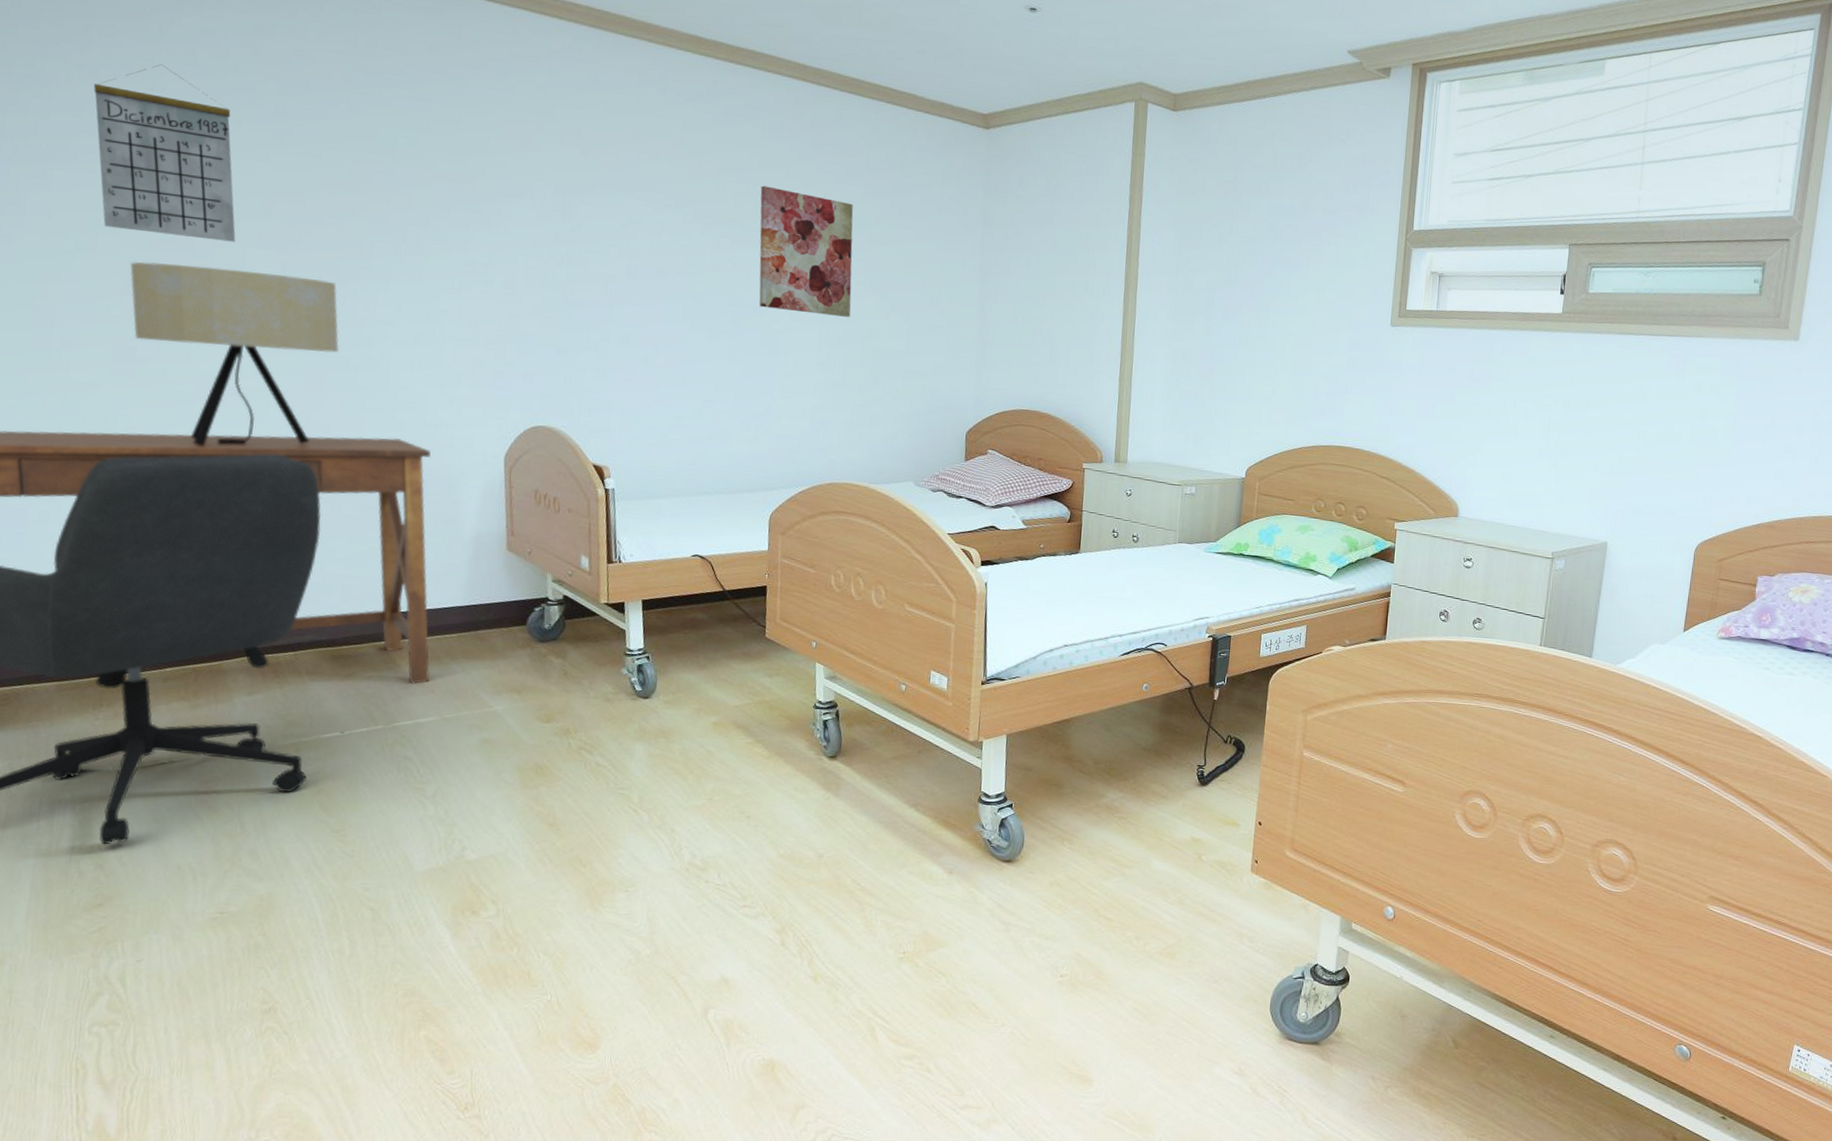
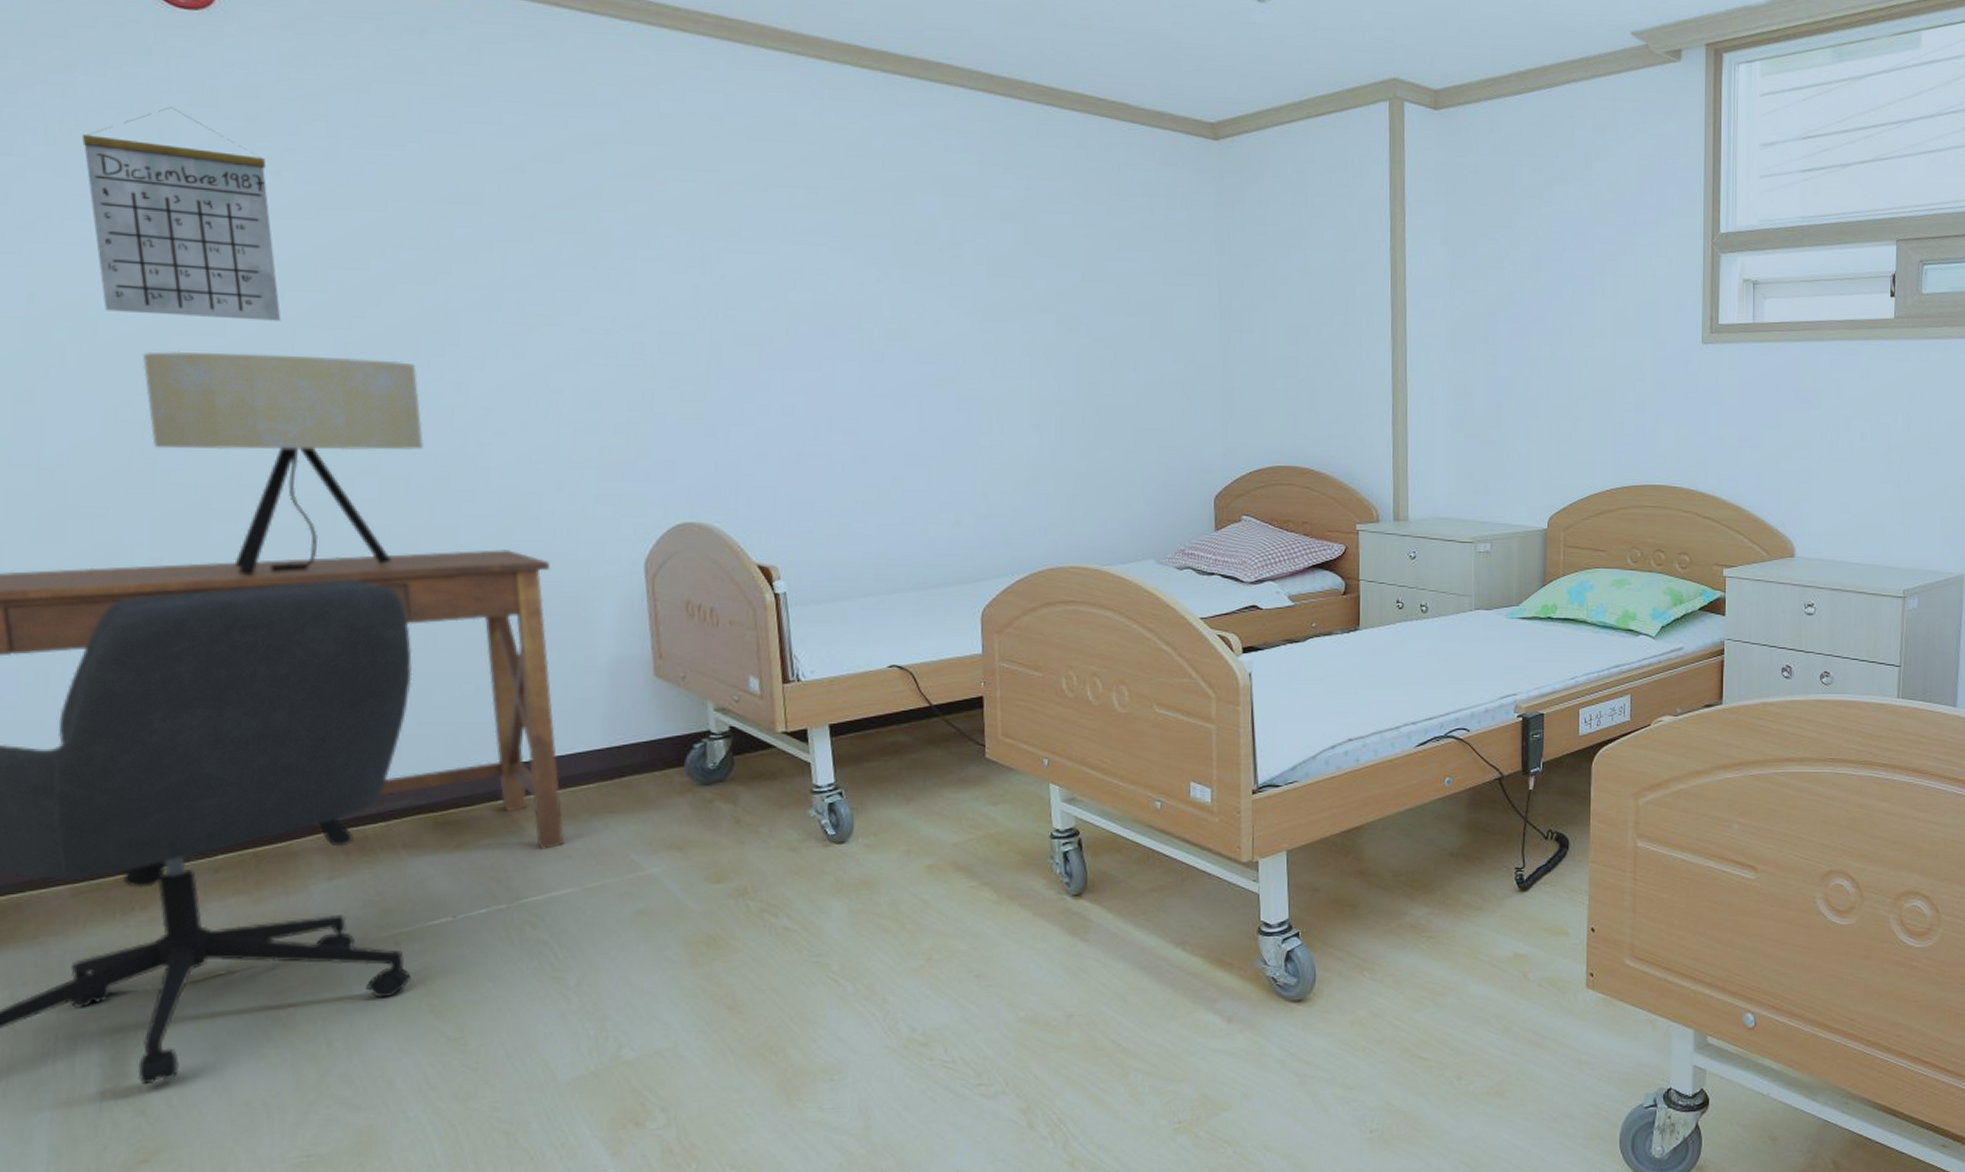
wall art: present [759,185,853,317] -> none [946,219,1066,370]

